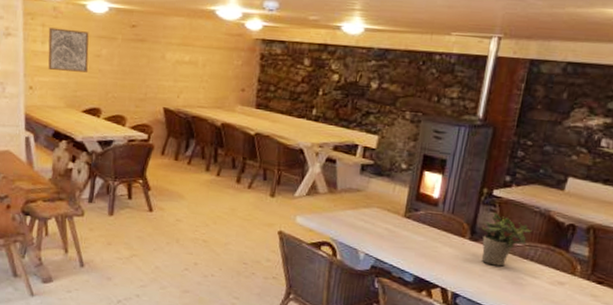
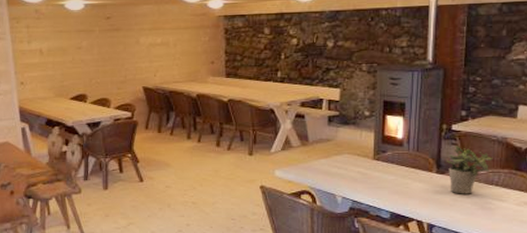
wall art: present [48,27,89,73] -> none [33,27,71,66]

